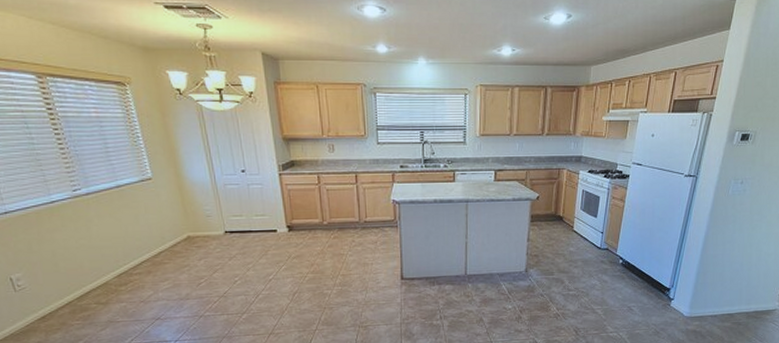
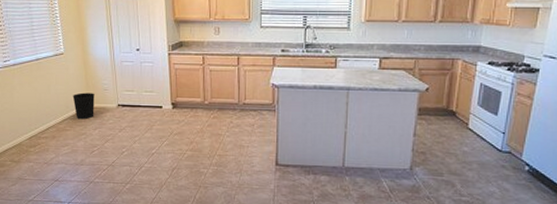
wastebasket: none [168,220,198,251] -> present [72,92,95,120]

